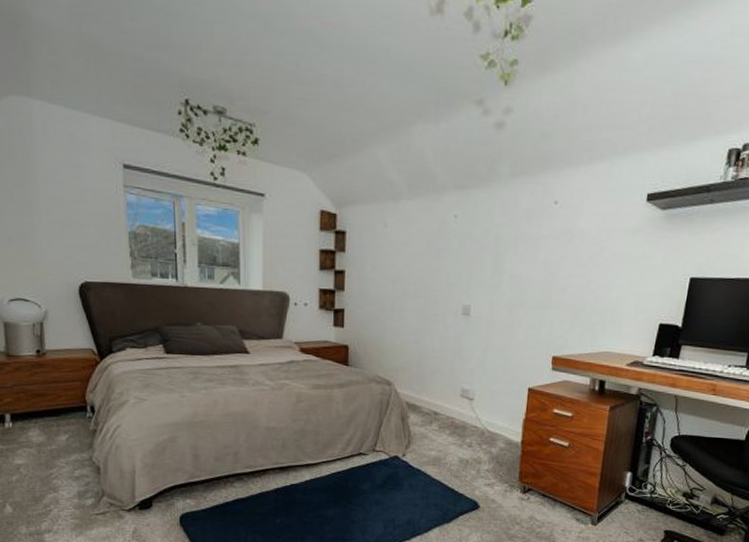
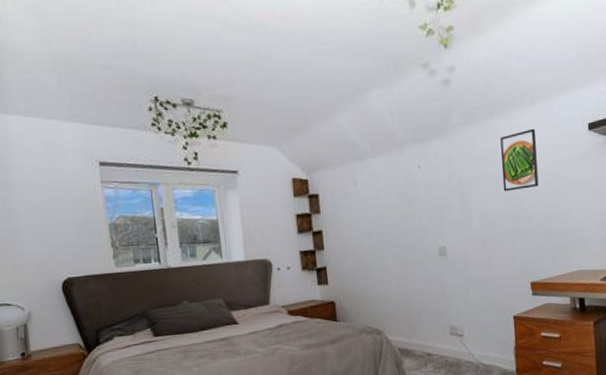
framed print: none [541,191,589,257] -> present [500,128,539,192]

